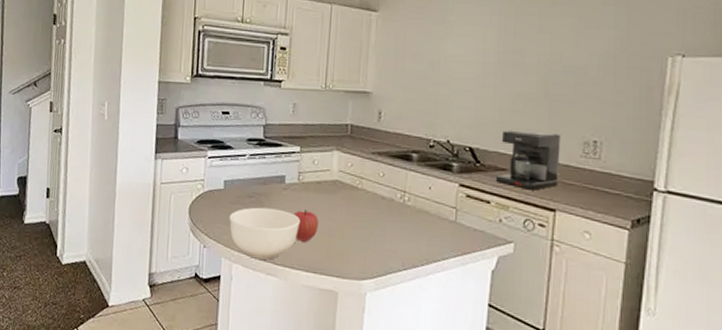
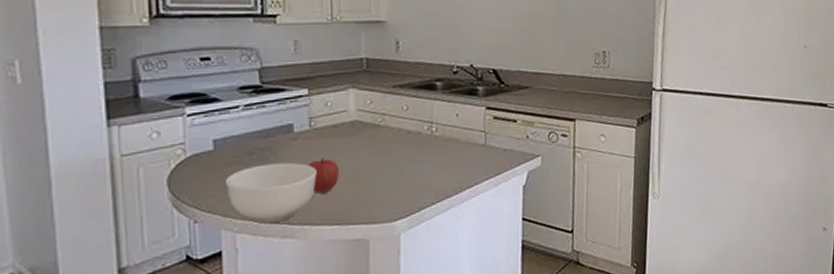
coffee maker: present [496,129,561,190] -> none [521,46,576,104]

